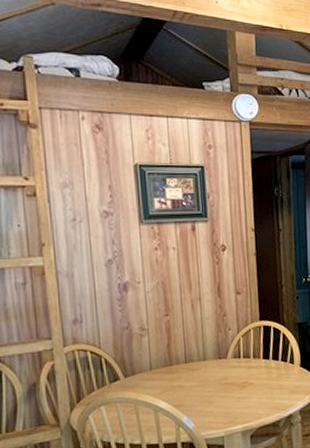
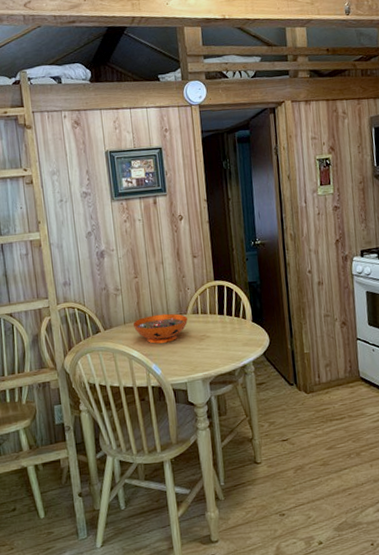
decorative bowl: none [162,357,228,393] -> present [133,313,188,344]

